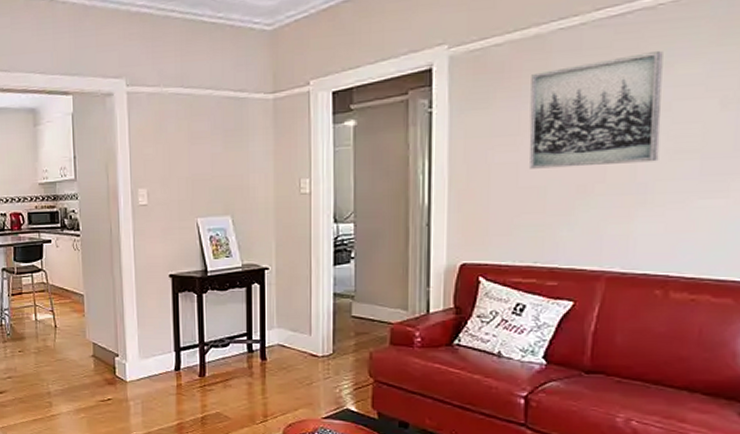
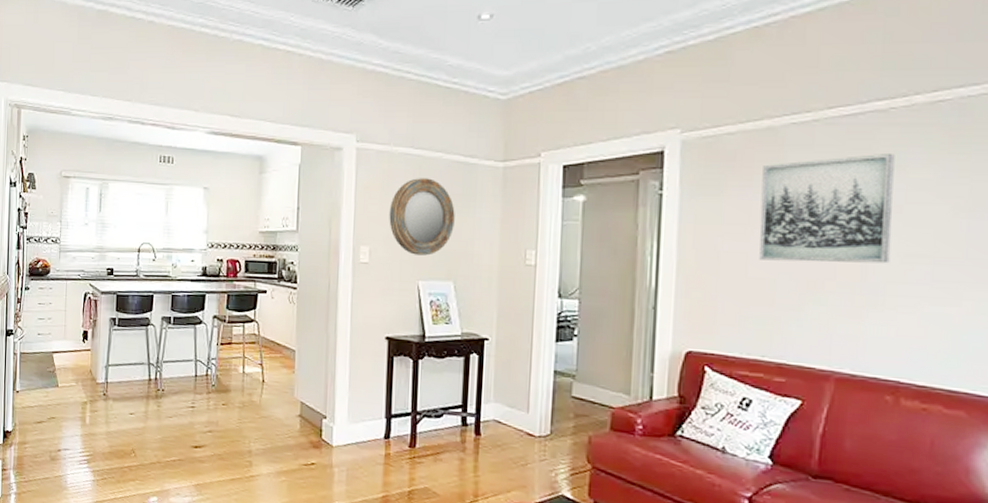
home mirror: none [164,116,229,193] -> present [389,178,455,256]

